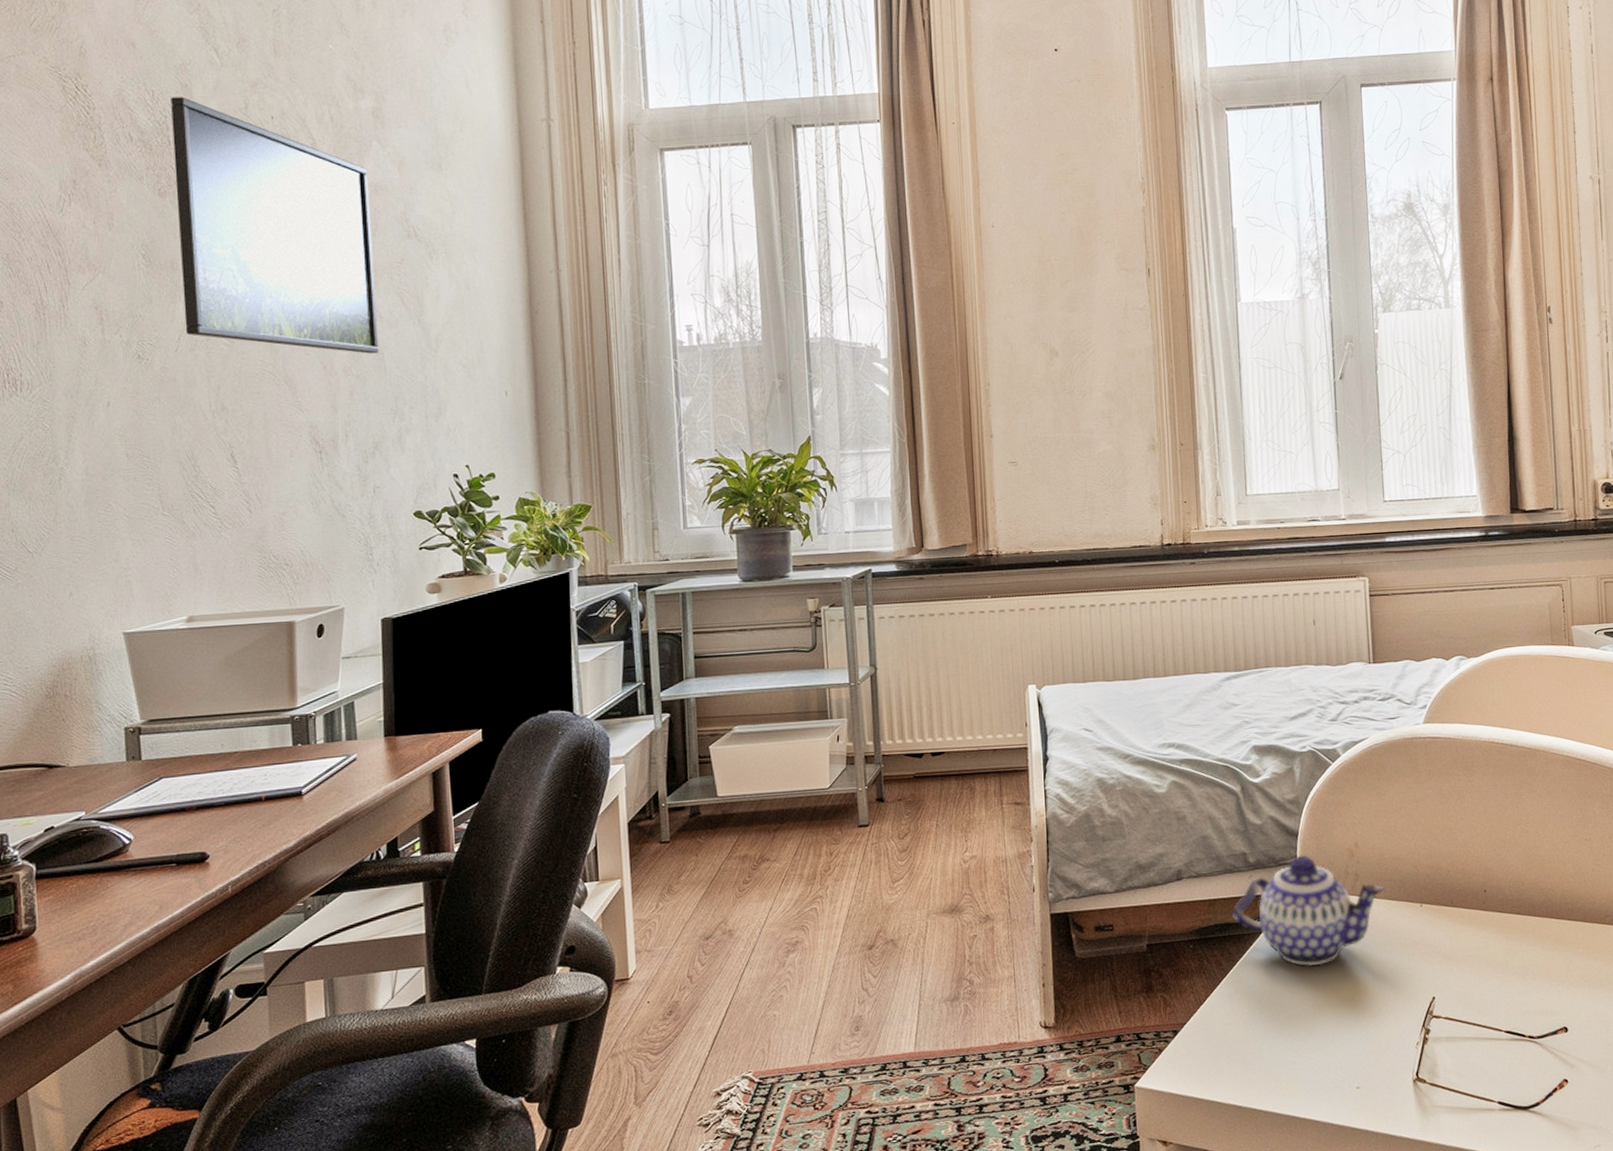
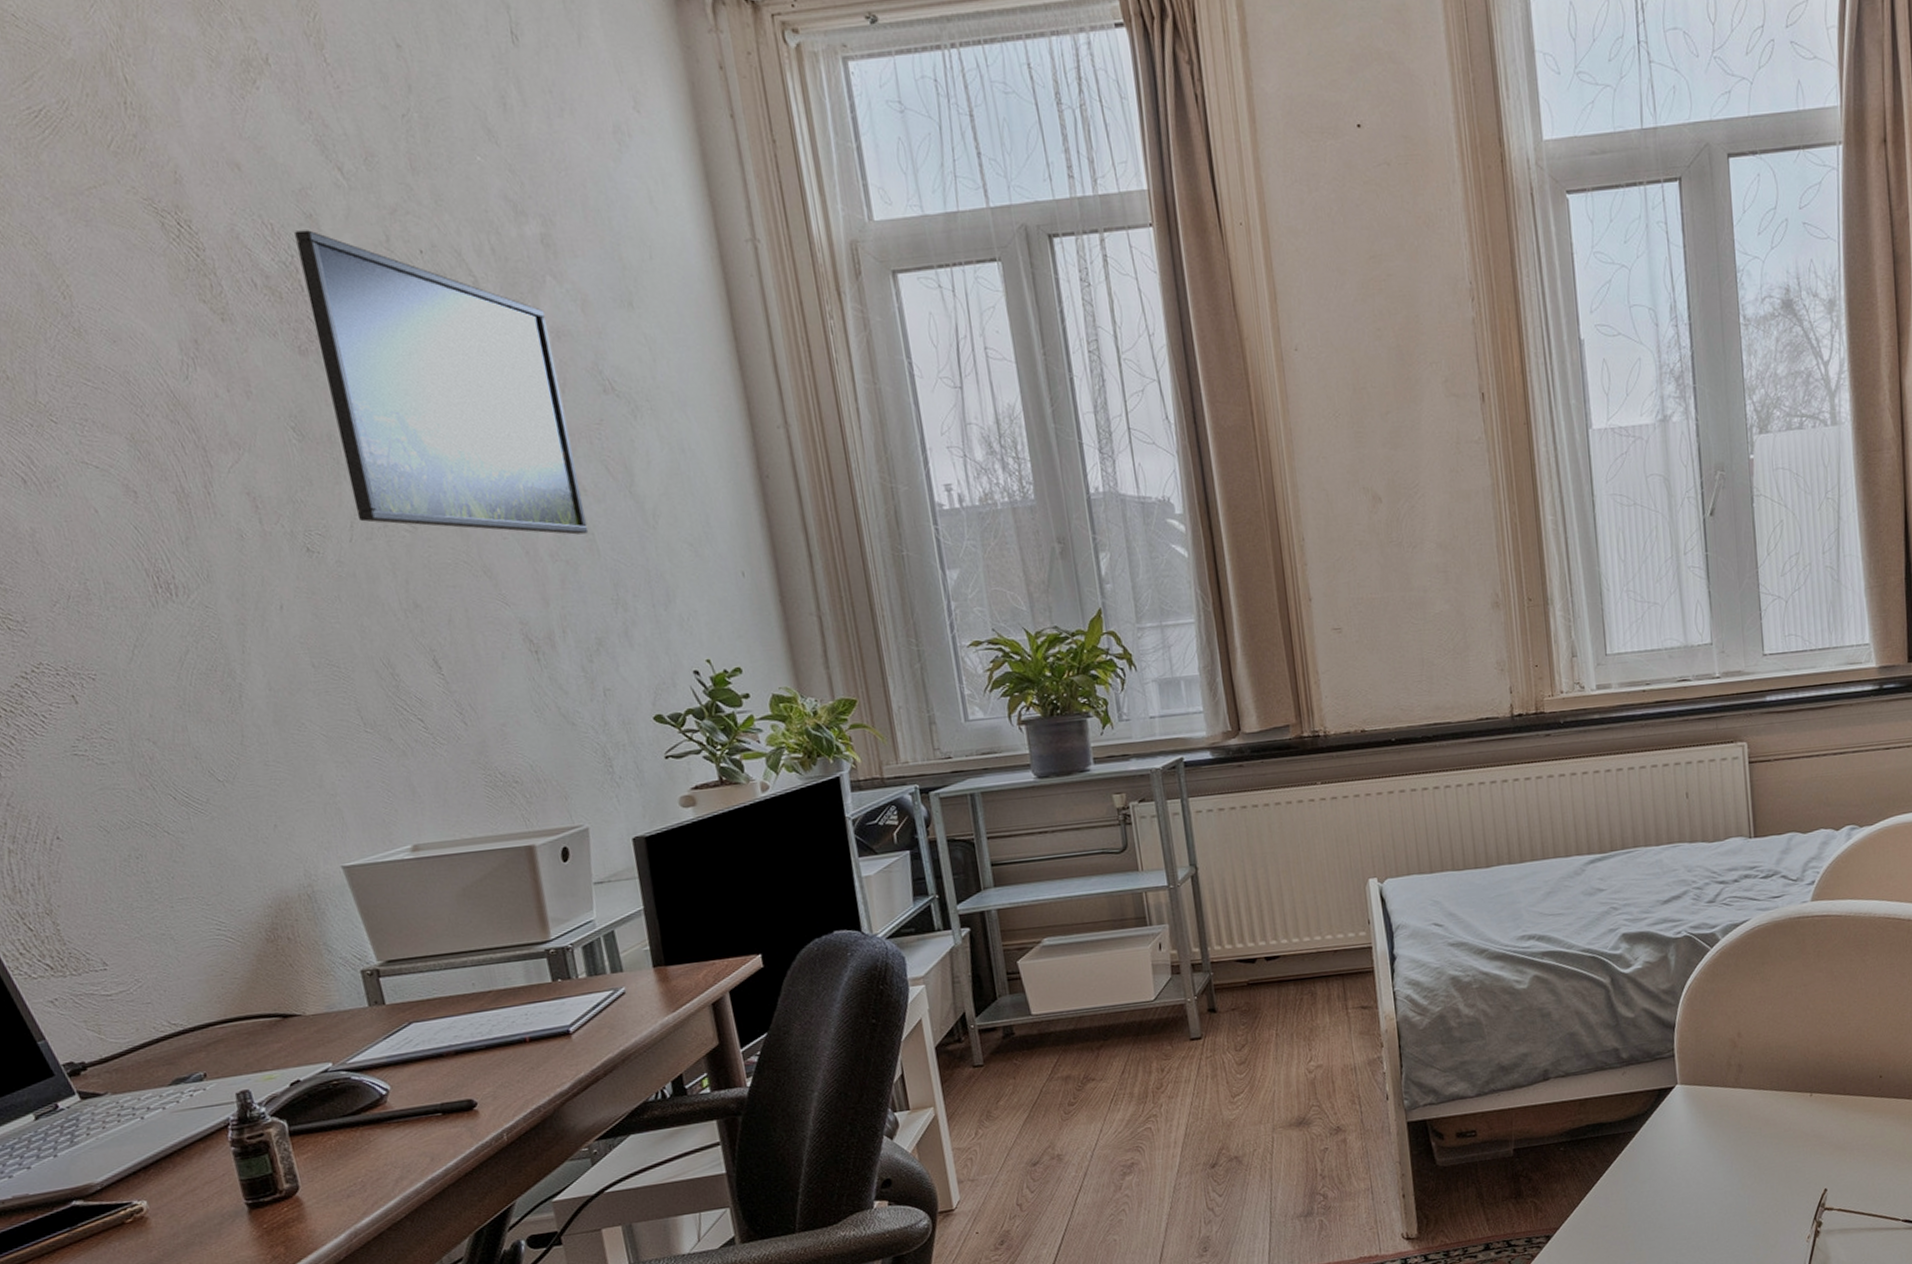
teapot: present [1233,855,1385,967] -> none [1605,1048,1771,1164]

